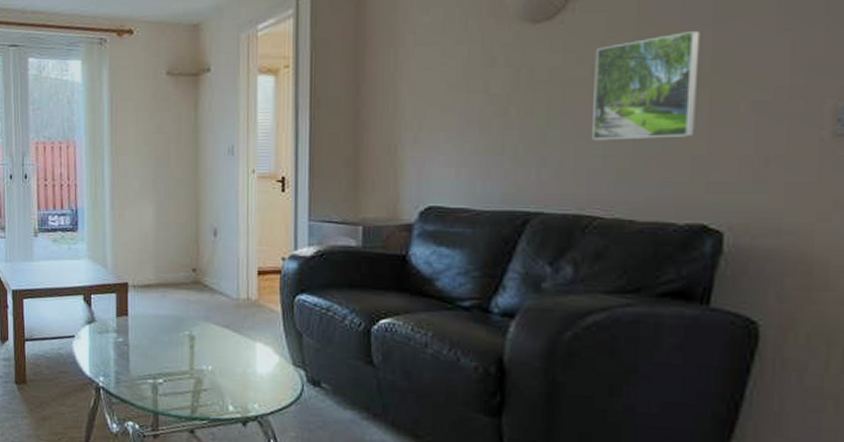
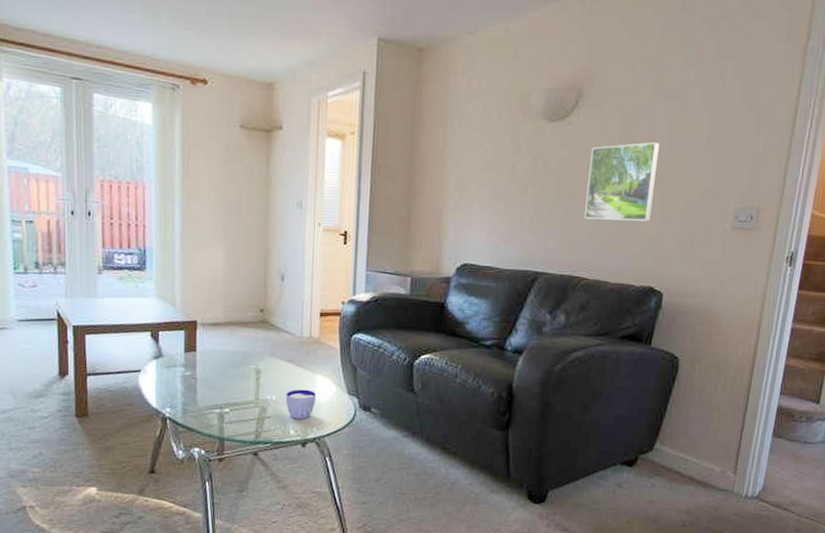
cup: none [223,358,256,394] -> present [286,389,316,420]

